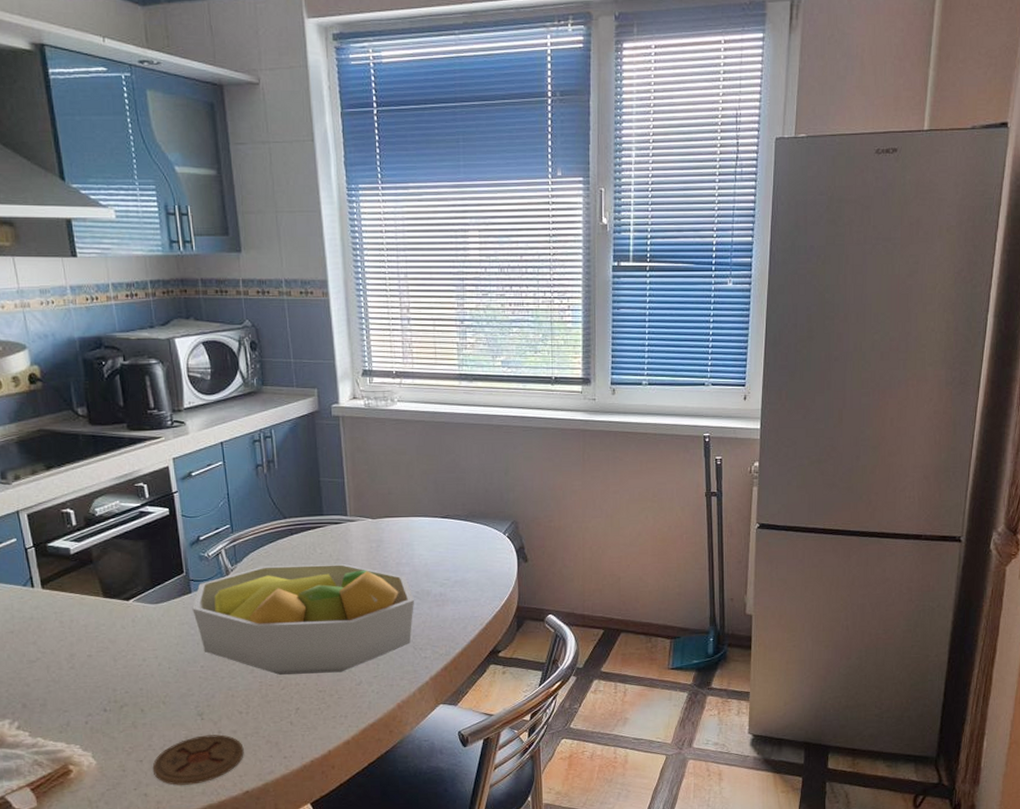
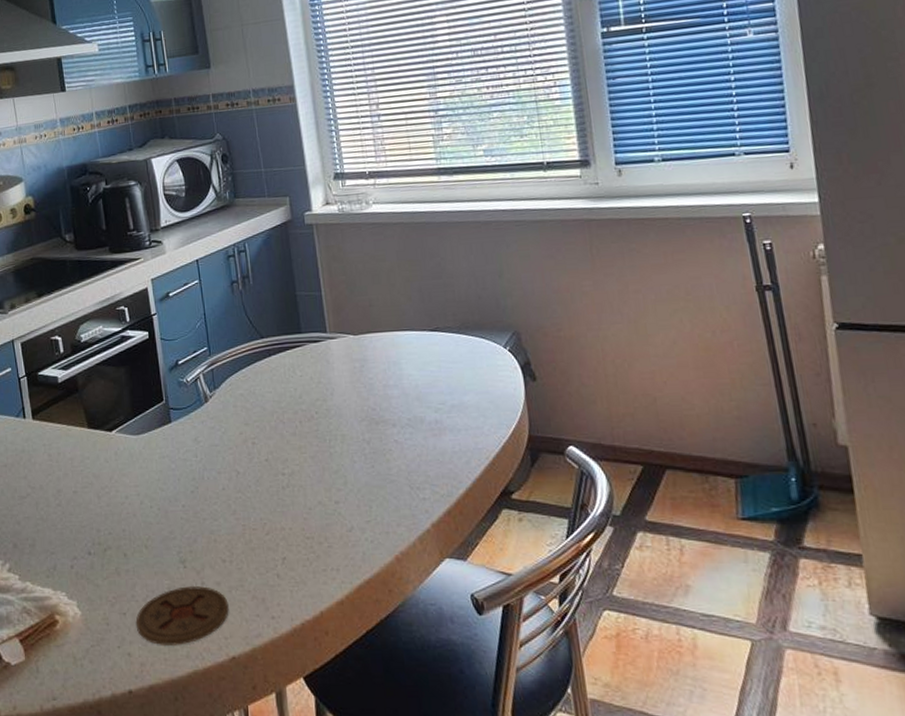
fruit bowl: present [192,563,414,675] -> none [172,387,407,517]

